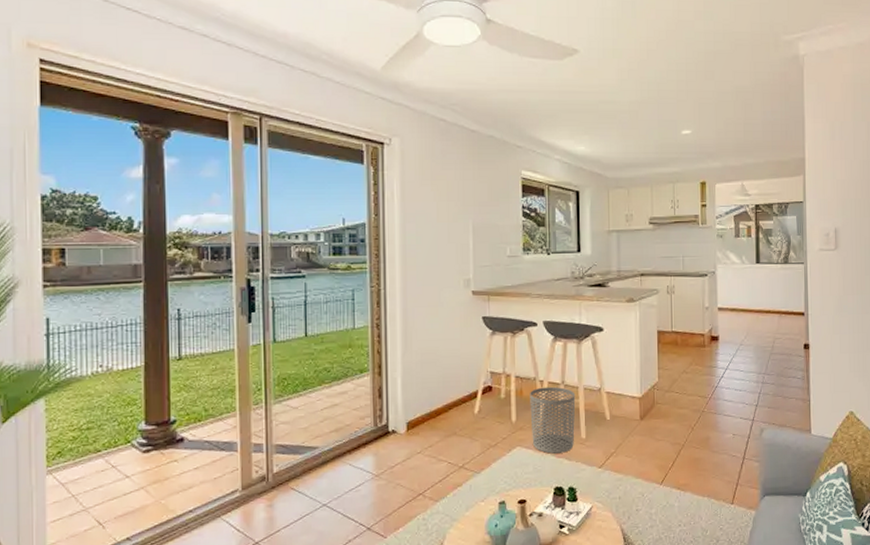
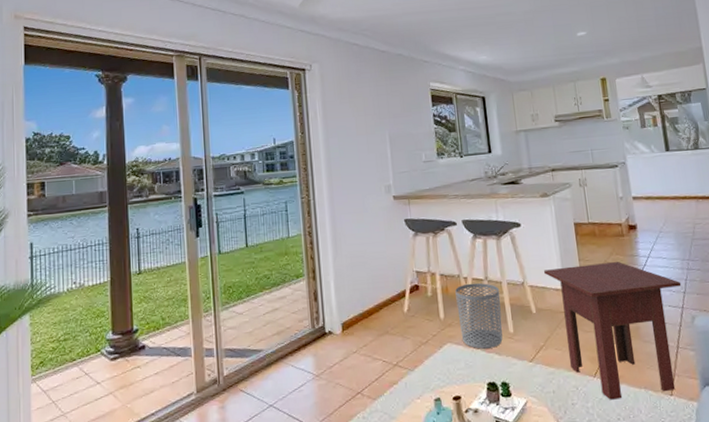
side table: none [622,371,755,507] -> present [544,261,682,400]

